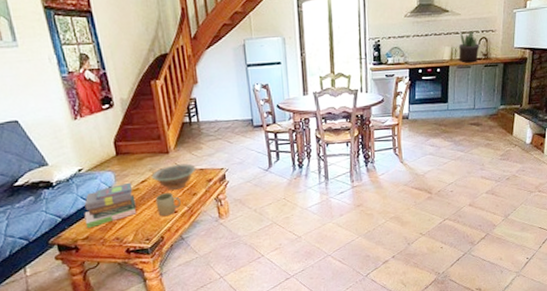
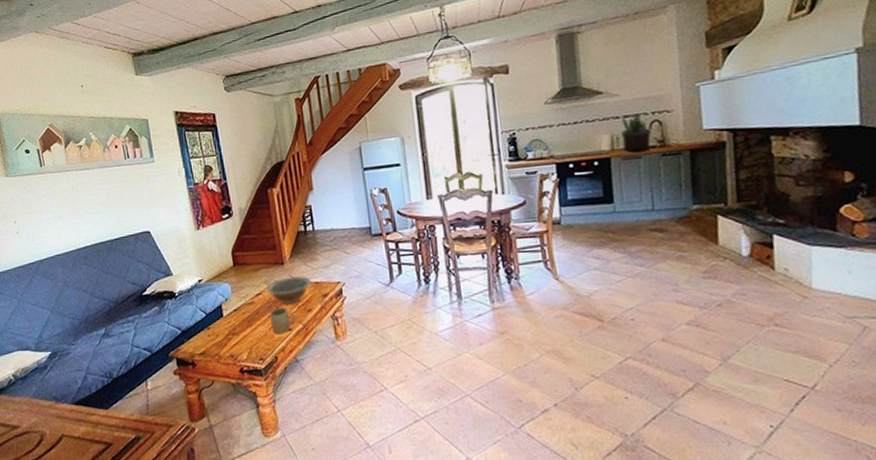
books: present [84,182,137,229] -> none [202,294,252,343]

